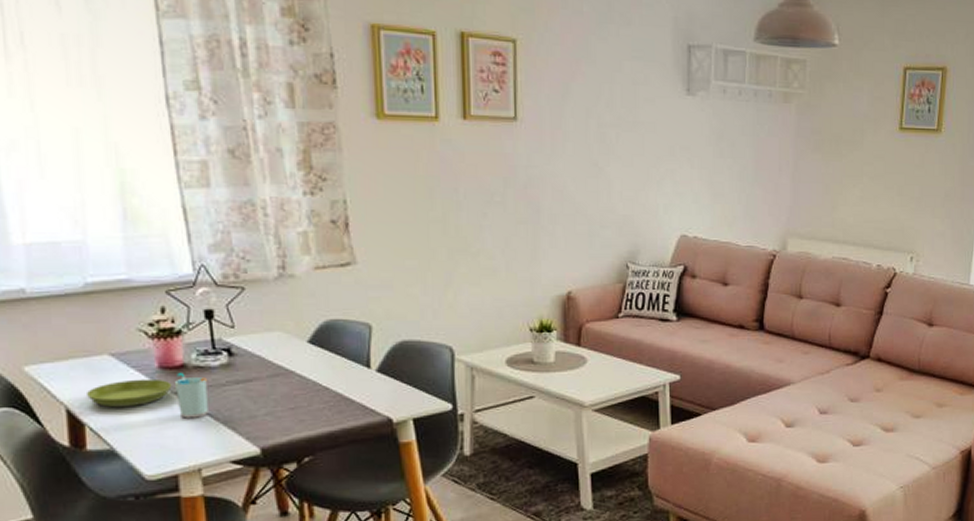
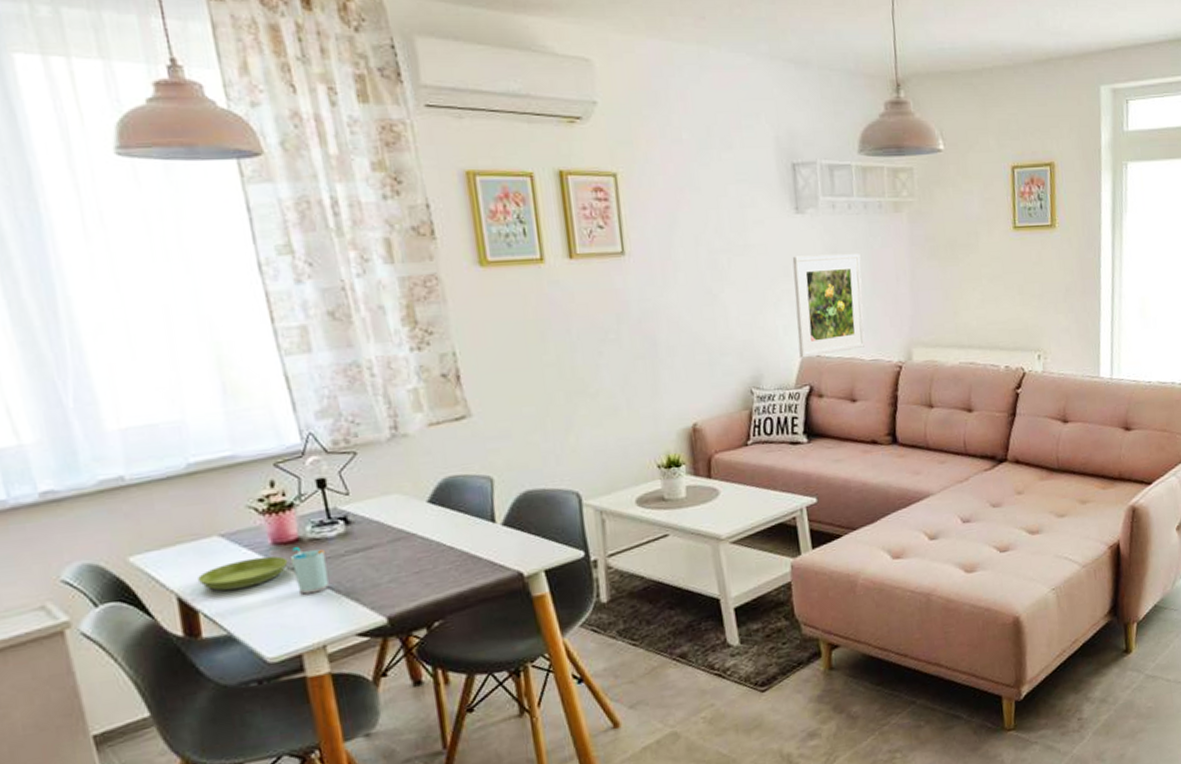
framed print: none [677,137,746,238] -> present [792,253,866,359]

